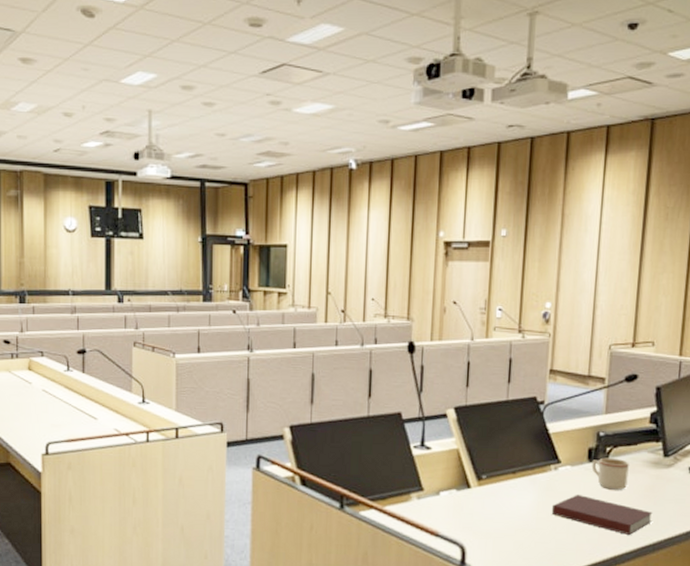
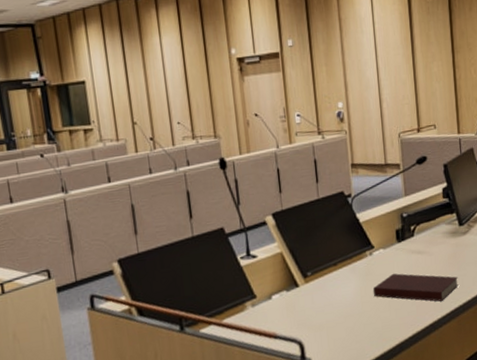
mug: present [591,457,629,490] -> none [400,234,433,264]

